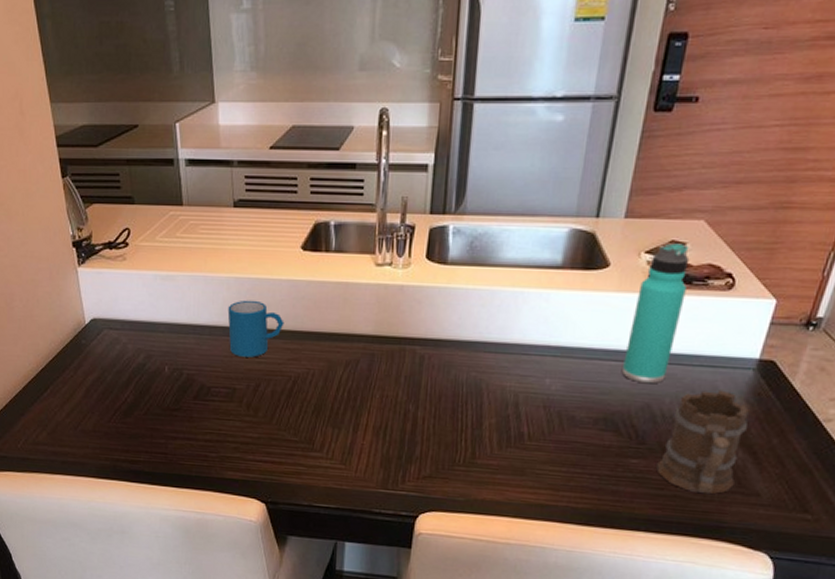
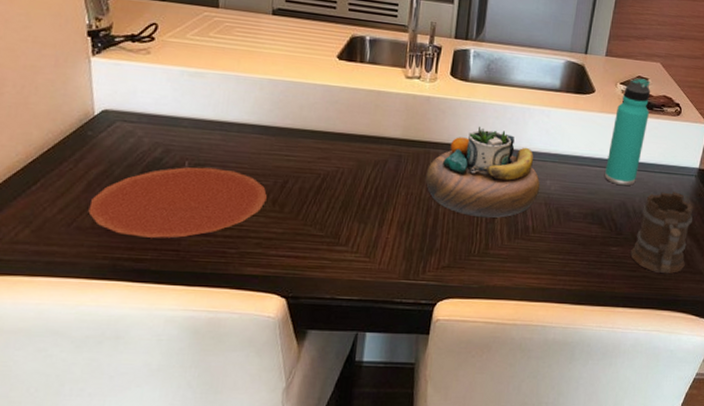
plate: none [89,371,241,441] -> present [88,167,267,238]
mug: present [227,300,285,357] -> none [258,100,317,155]
decorative bowl: none [402,318,537,423] -> present [426,127,540,218]

